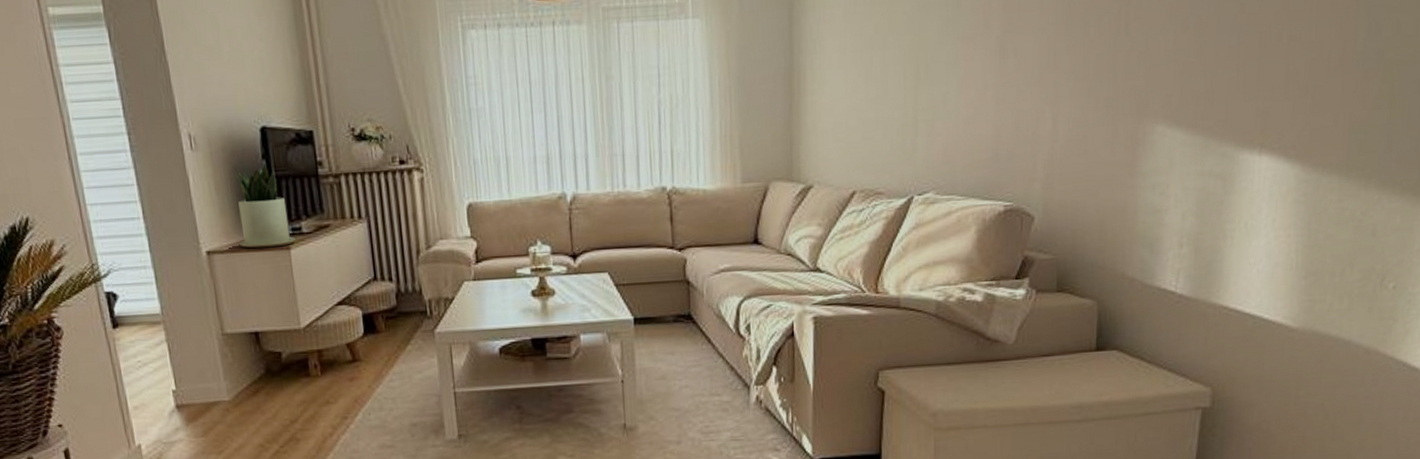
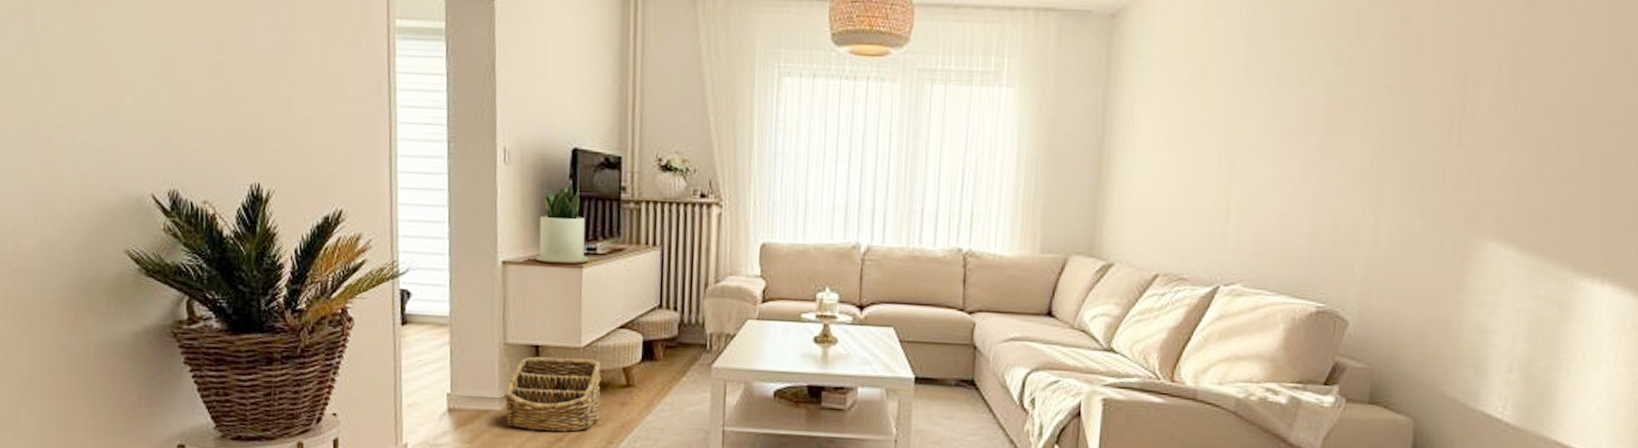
basket: none [232,339,330,415] -> present [505,356,601,432]

